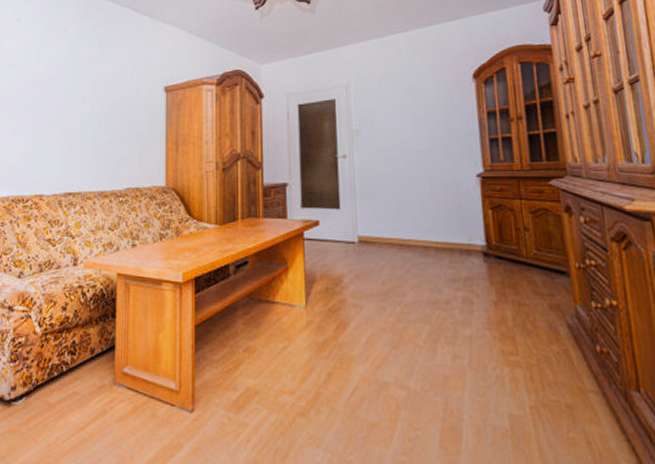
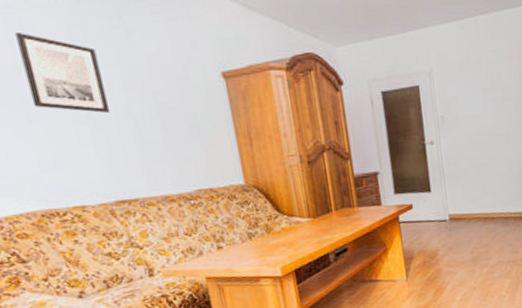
wall art: none [30,58,79,119] -> present [15,31,111,113]

